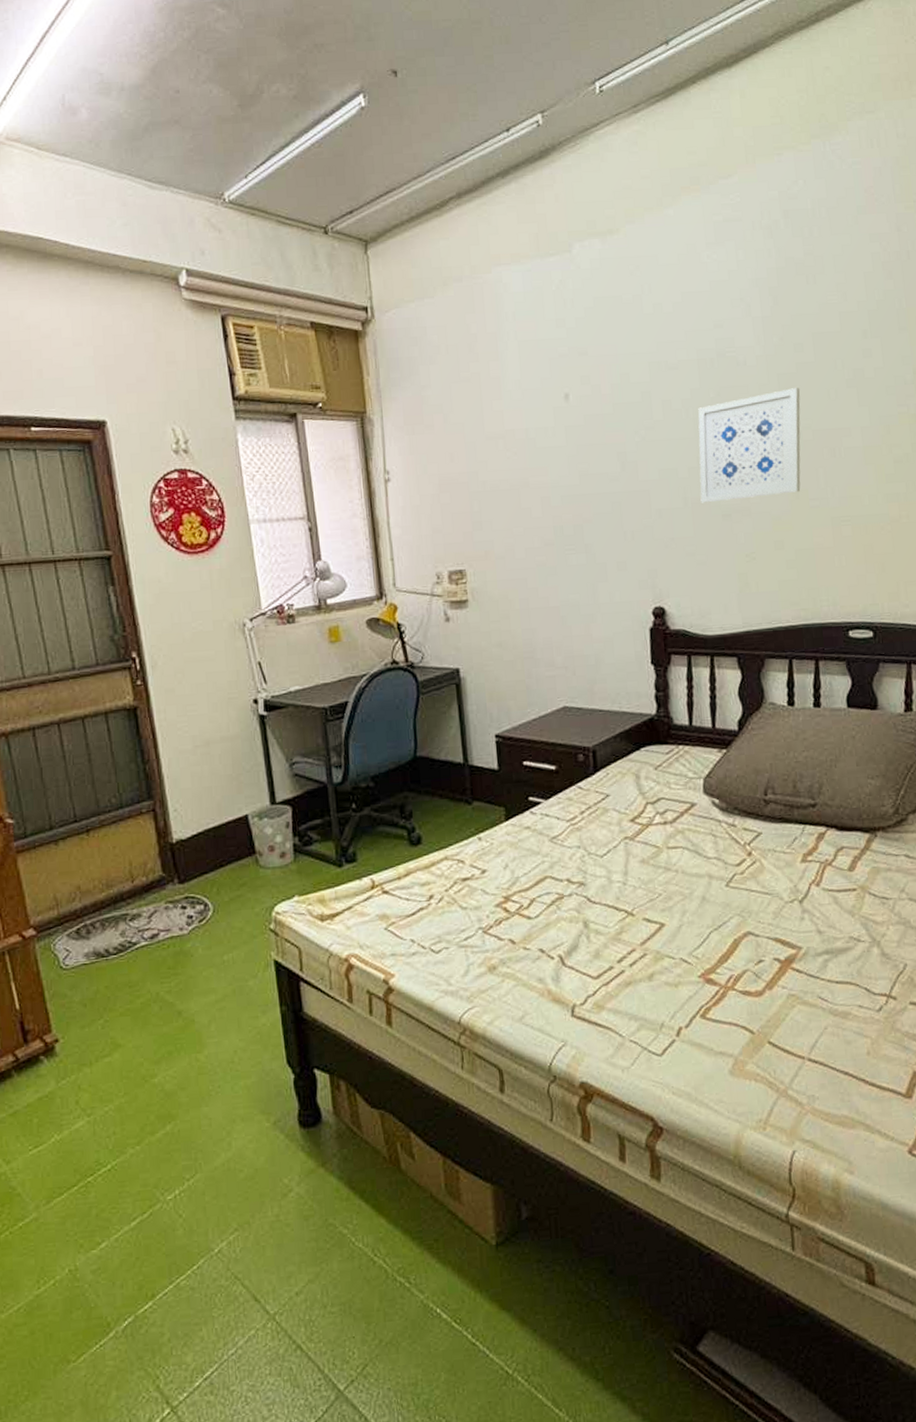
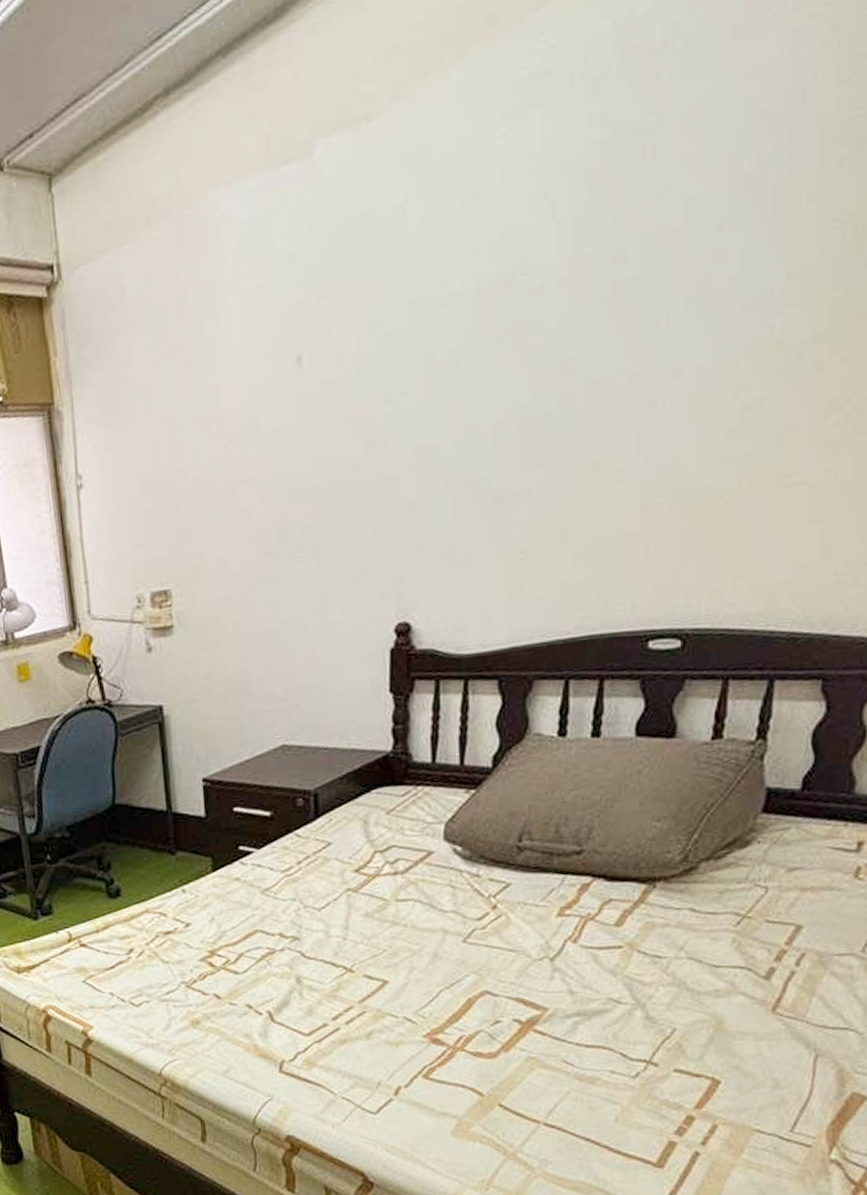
wall art: present [698,388,801,503] -> none [466,317,617,488]

